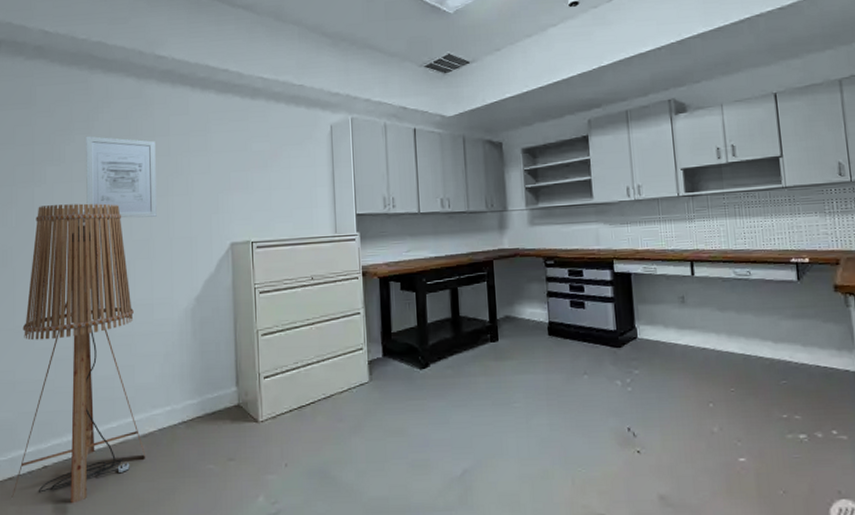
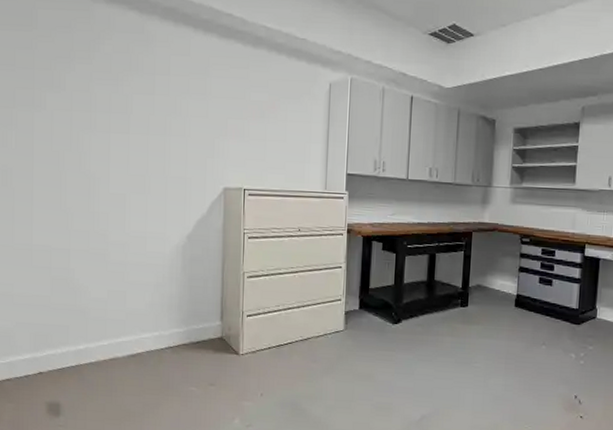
floor lamp: present [11,203,146,503] -> none [9,131,134,407]
wall art: present [86,135,157,219] -> none [85,66,155,154]

